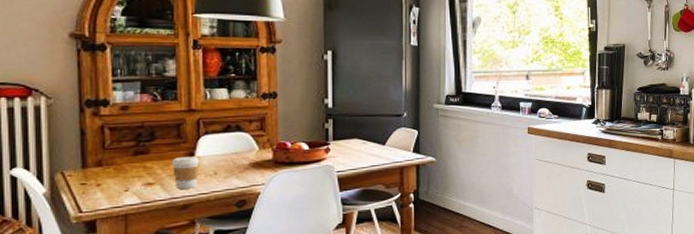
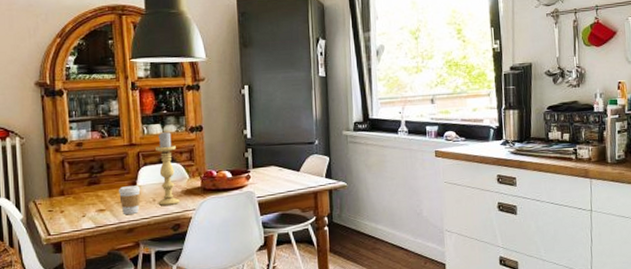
candle holder: none [220,97,246,179] -> present [156,131,180,206]

